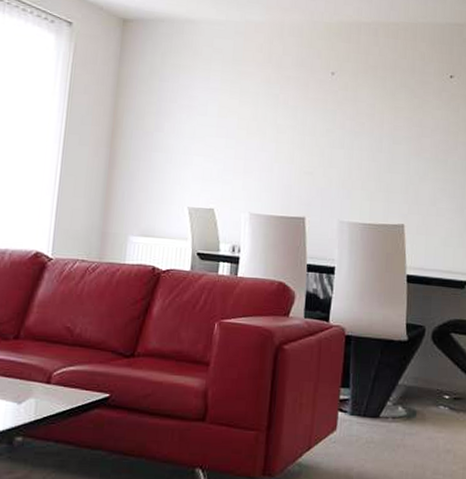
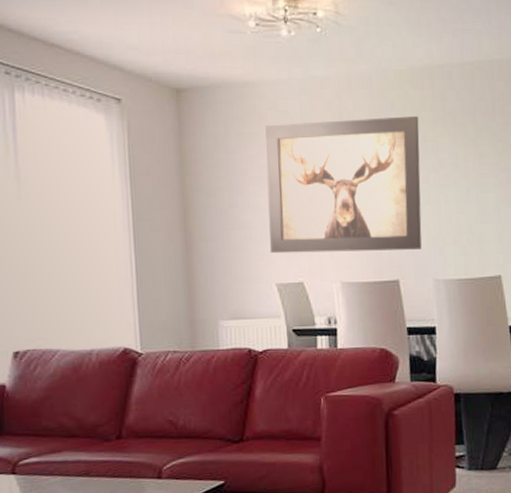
wall art: none [186,60,342,191] -> present [265,116,422,254]

